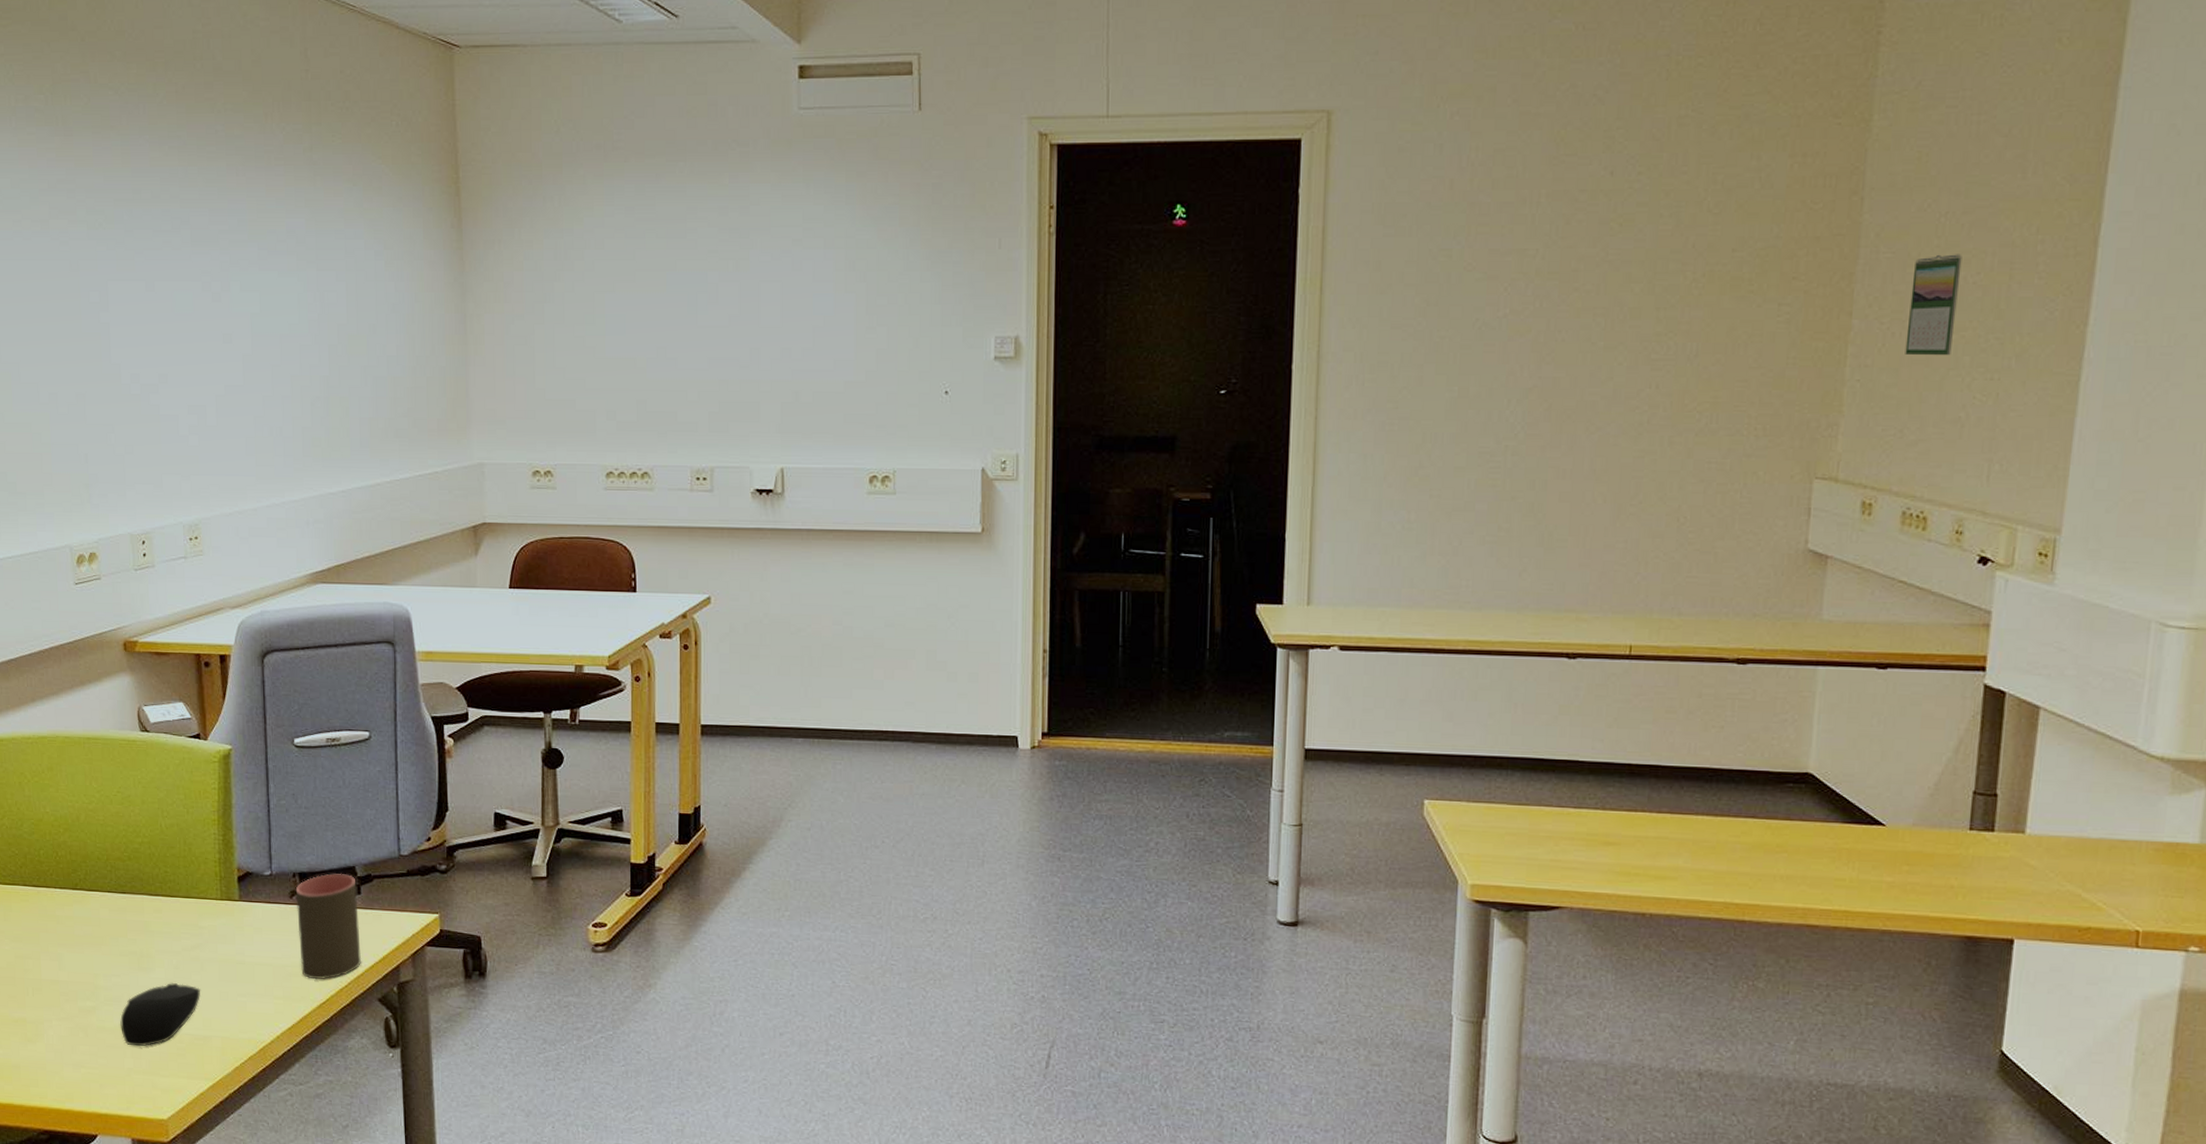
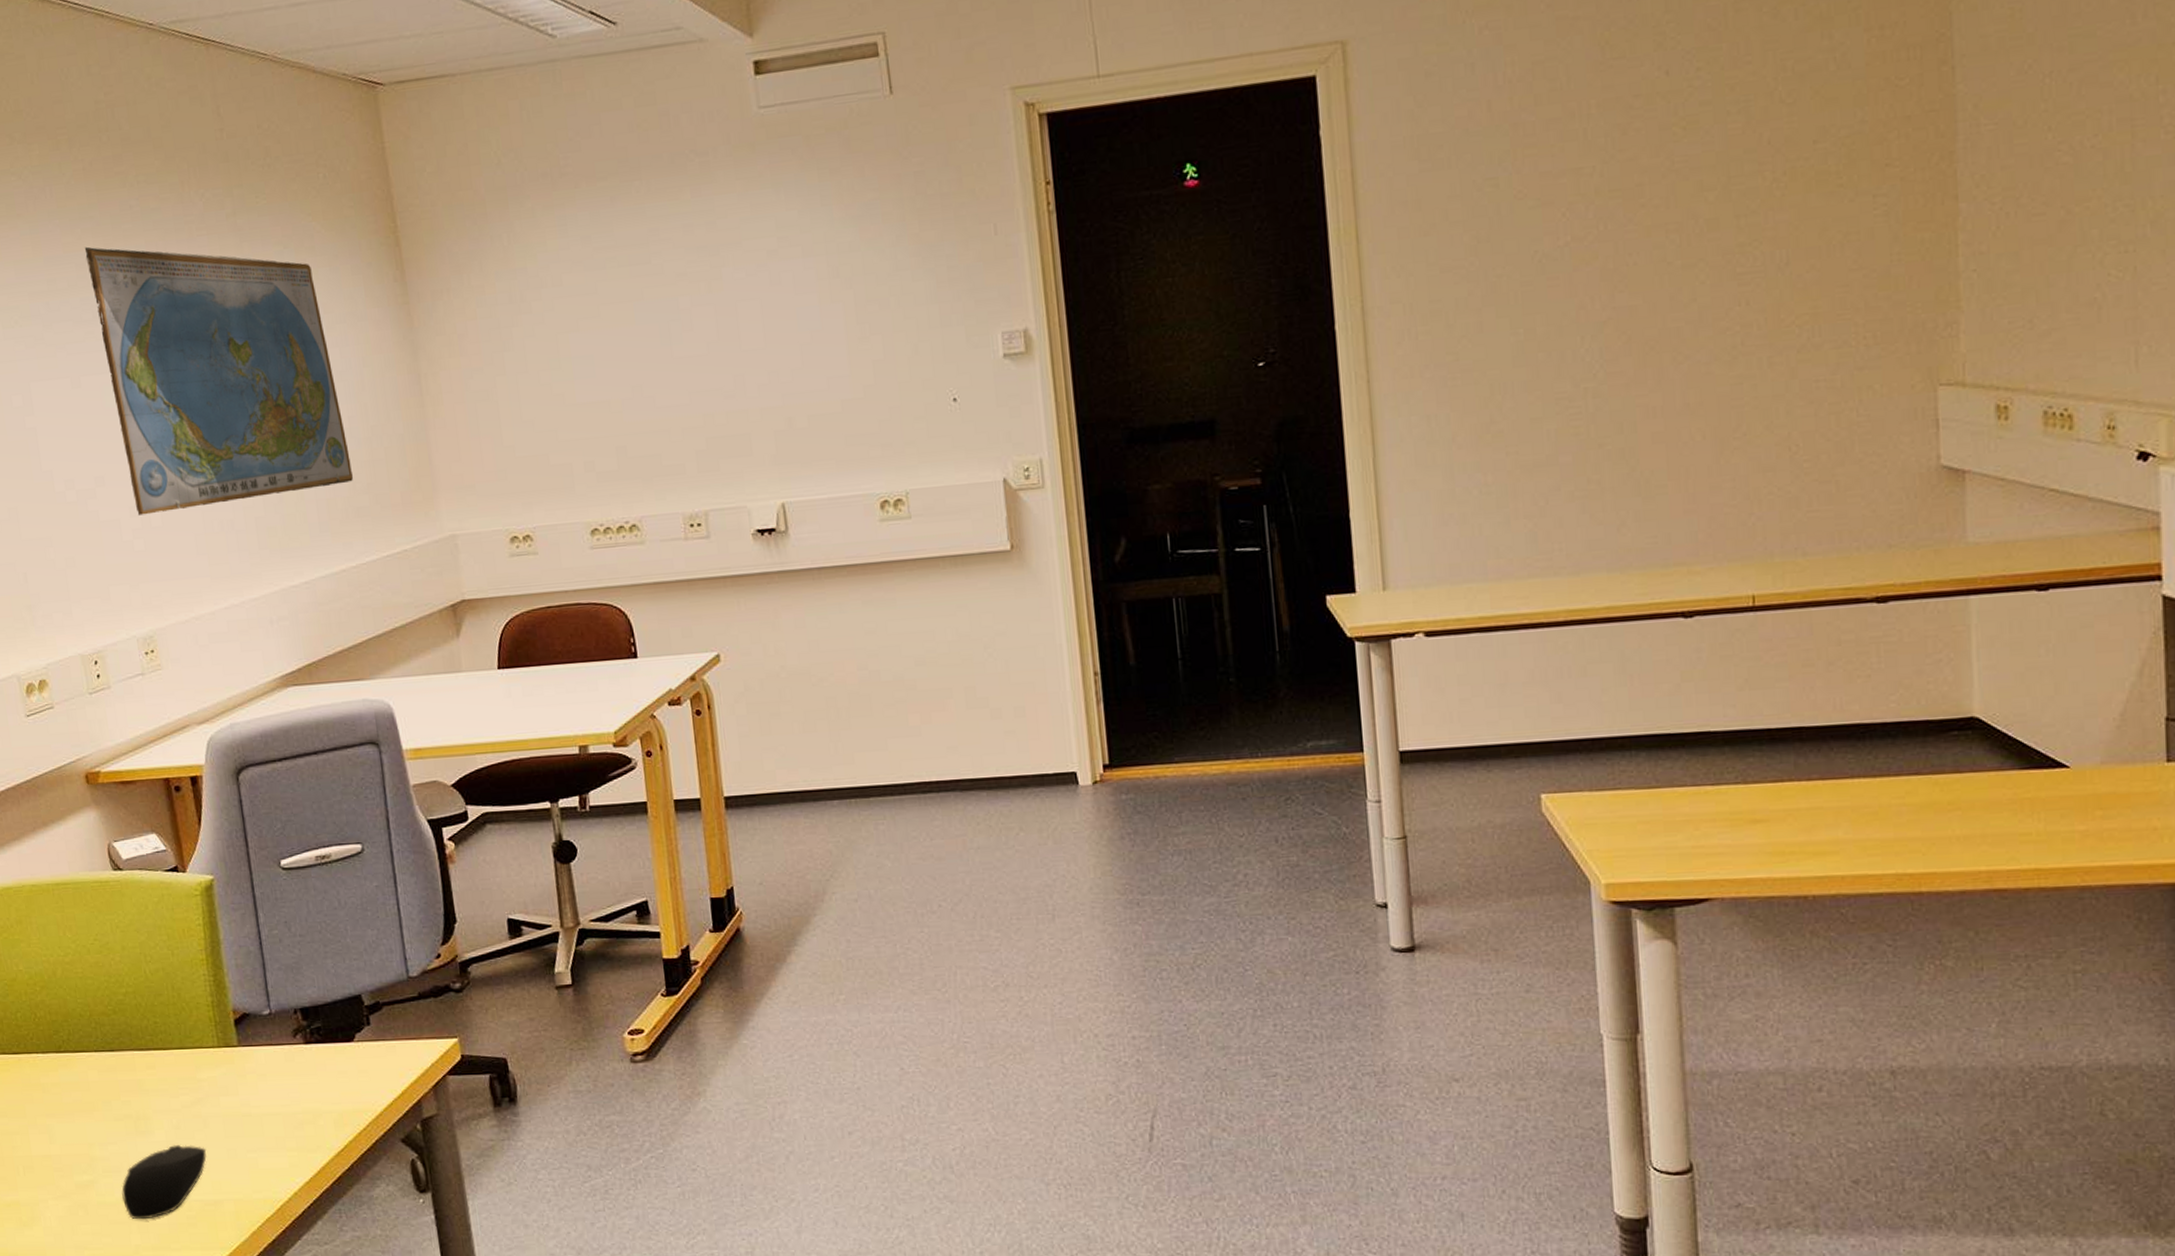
world map: none [170,163,396,414] -> present [84,246,354,516]
cup: present [296,873,362,980] -> none [299,1004,379,1124]
calendar: present [1905,254,1962,356] -> none [2021,116,2077,235]

